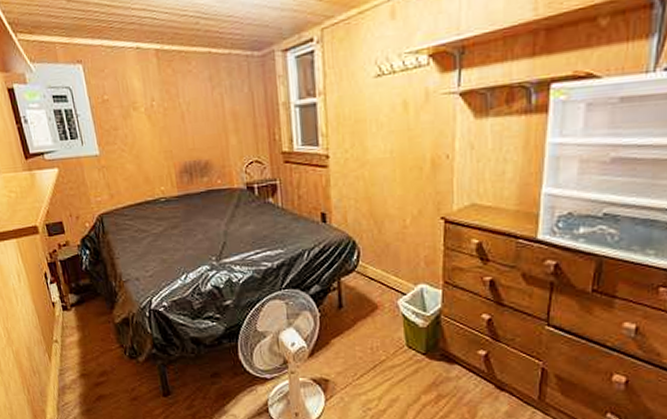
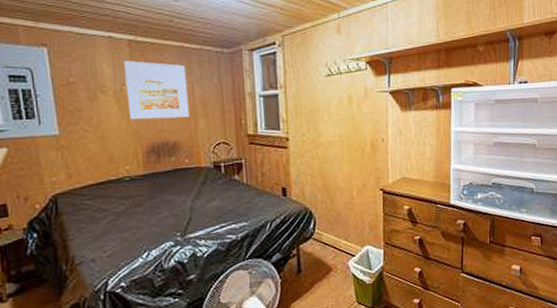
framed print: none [153,72,220,138] -> present [124,60,190,120]

